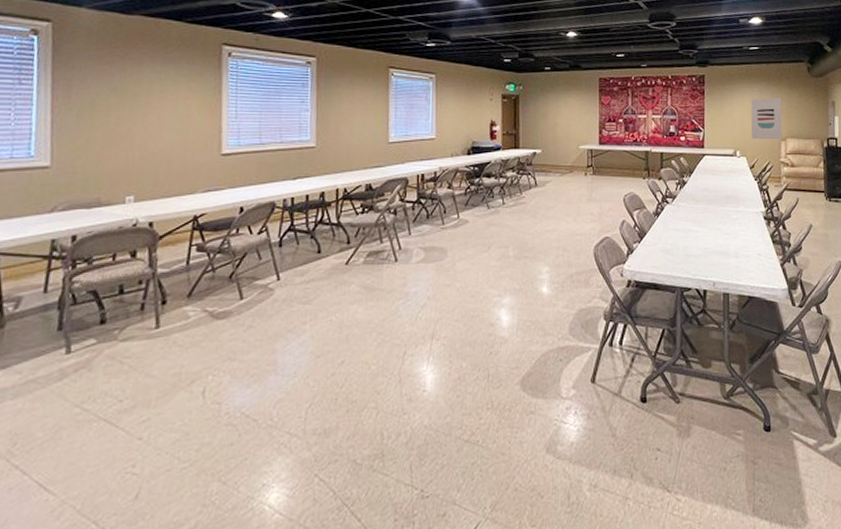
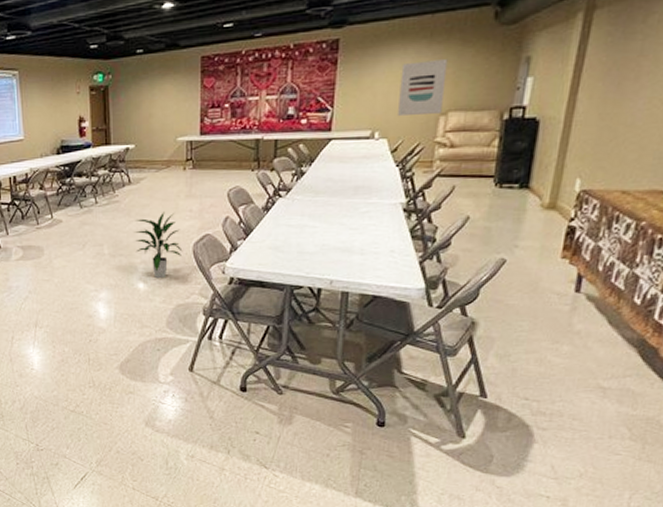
indoor plant: none [539,214,585,281] -> present [134,212,183,278]

